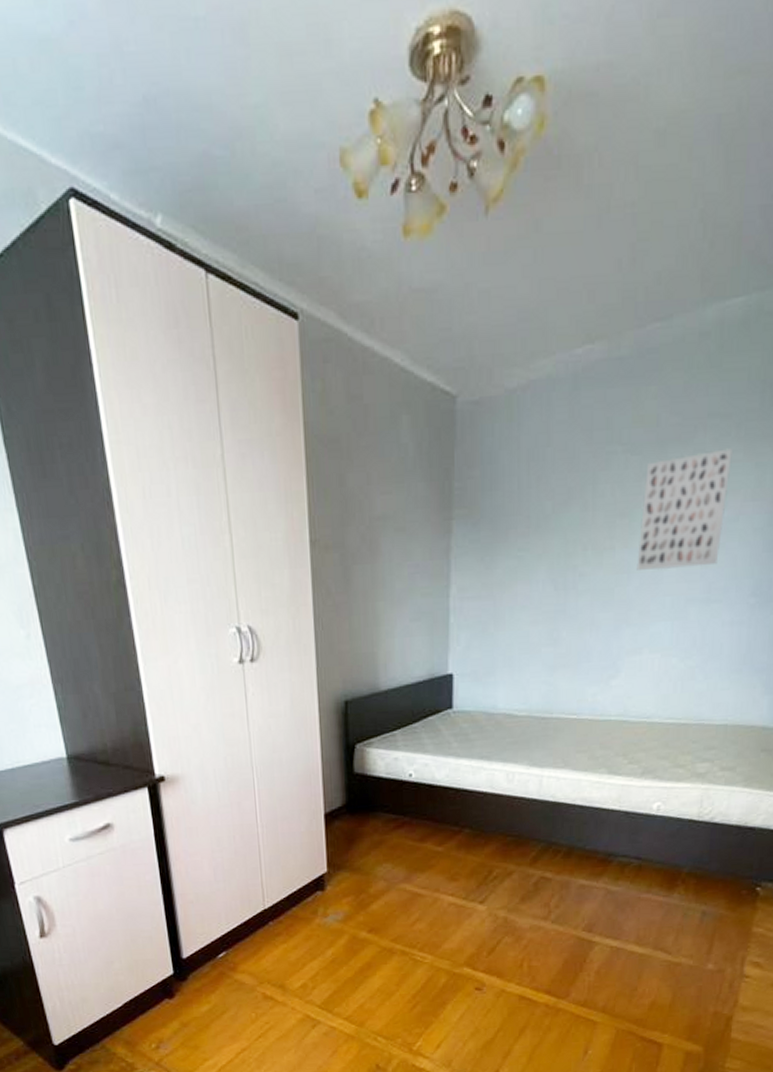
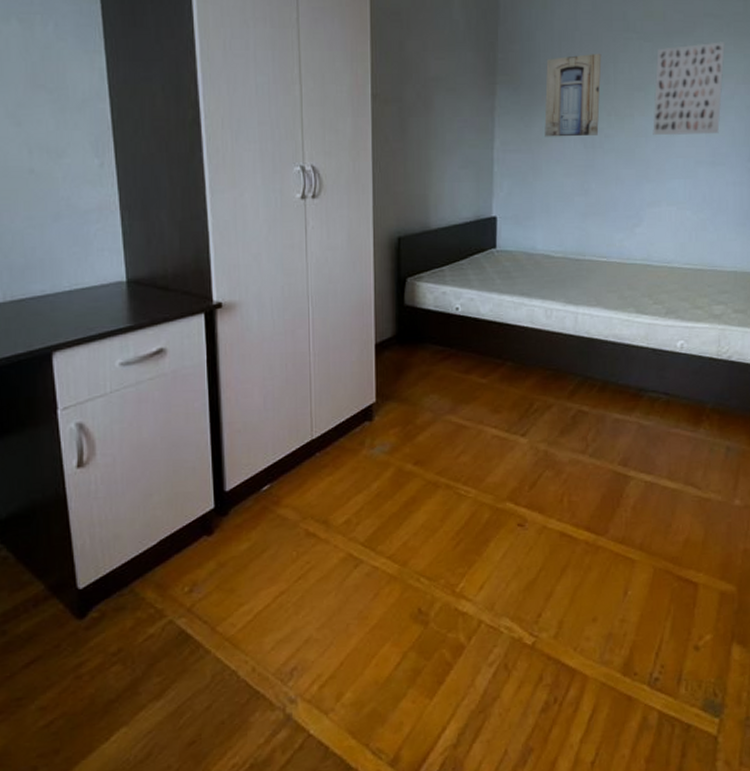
wall art: none [508,473,578,580] -> present [544,53,602,137]

